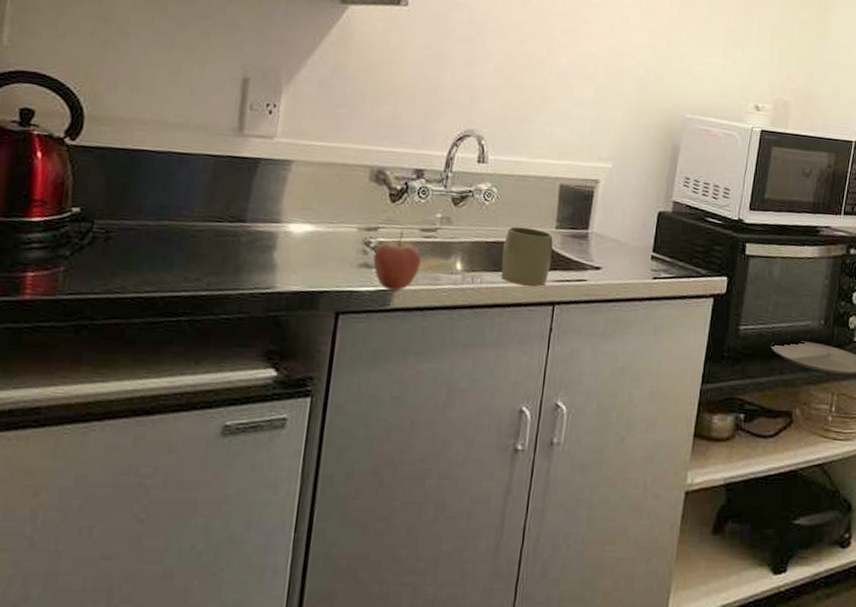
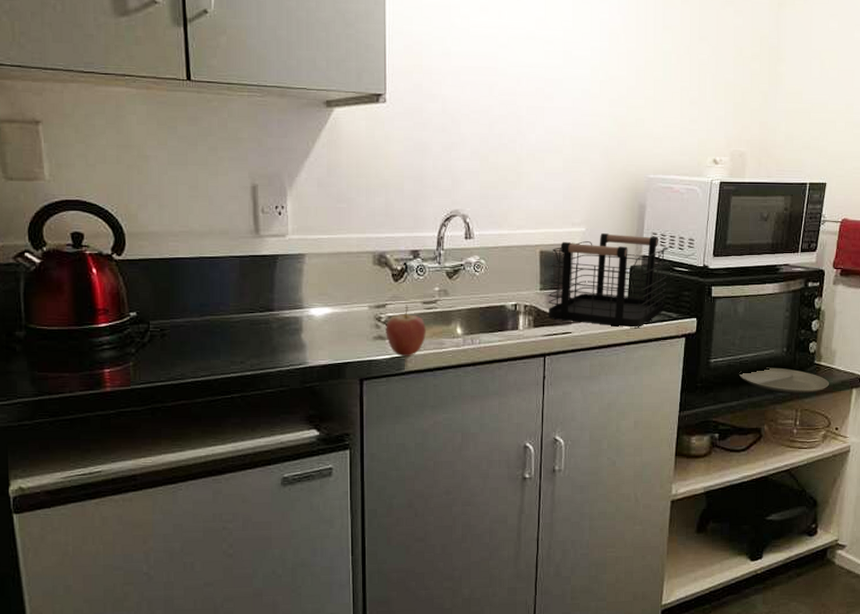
mug: present [500,226,553,288] -> none [495,292,540,343]
dish rack: none [562,172,701,282] -> present [548,233,668,328]

